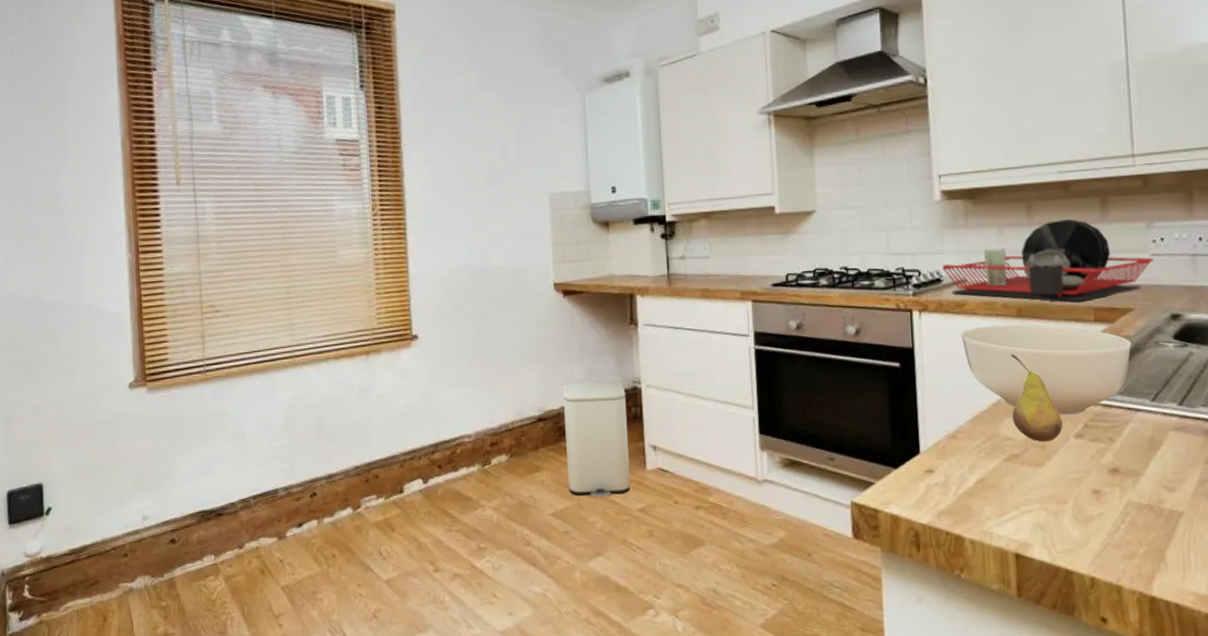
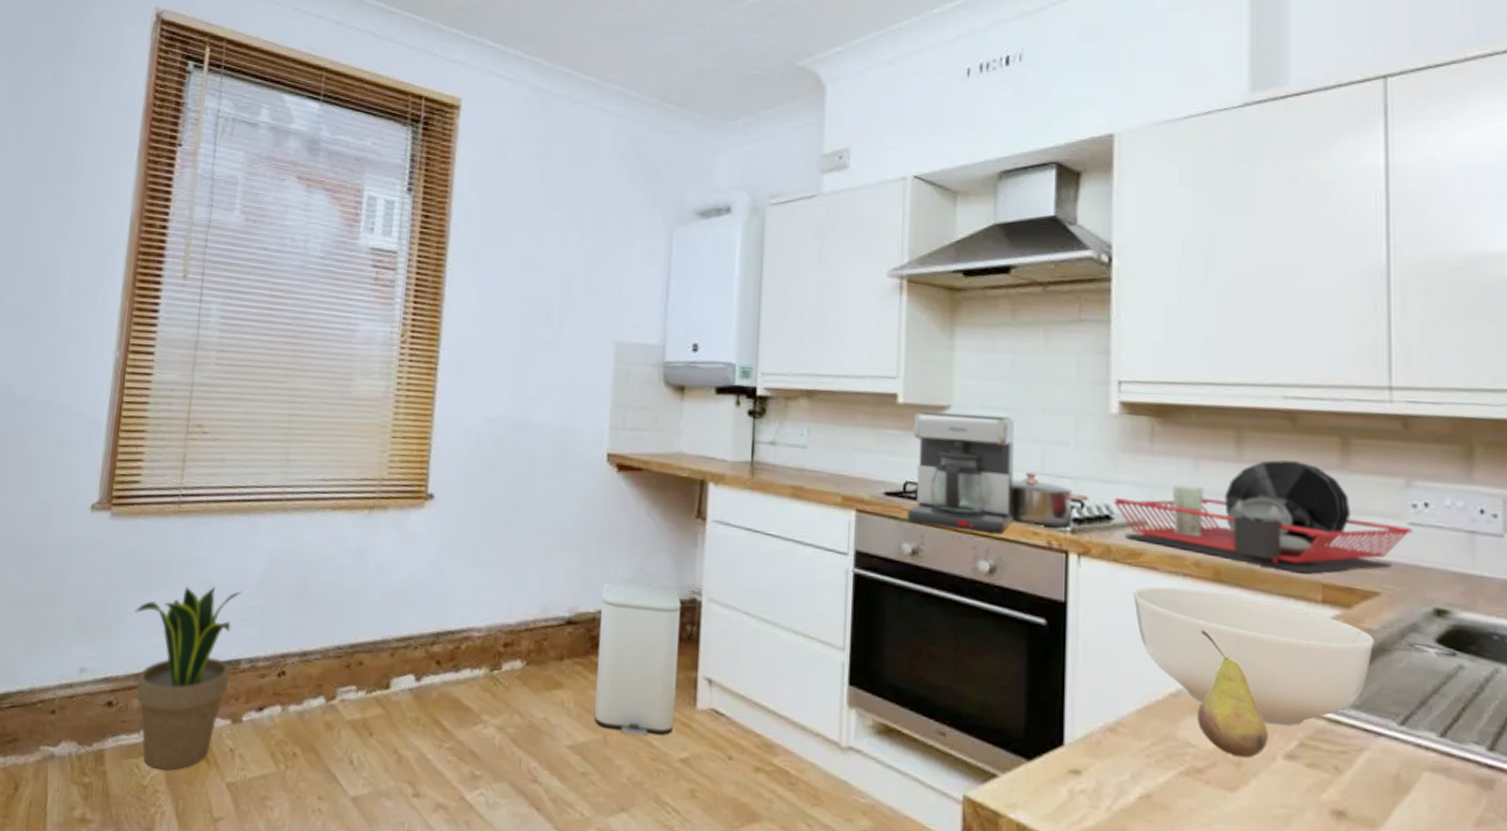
potted plant: none [181,435,272,585] -> present [134,586,243,771]
coffee maker: none [789,213,870,306] -> present [907,411,1015,536]
cooking pot: none [867,254,924,295] -> present [1012,472,1089,528]

